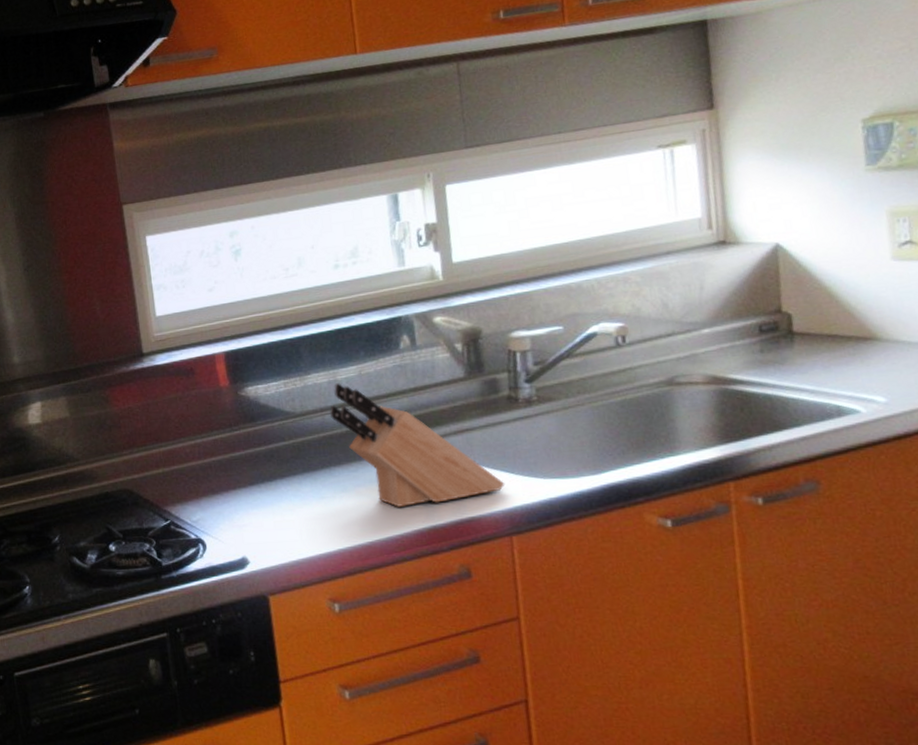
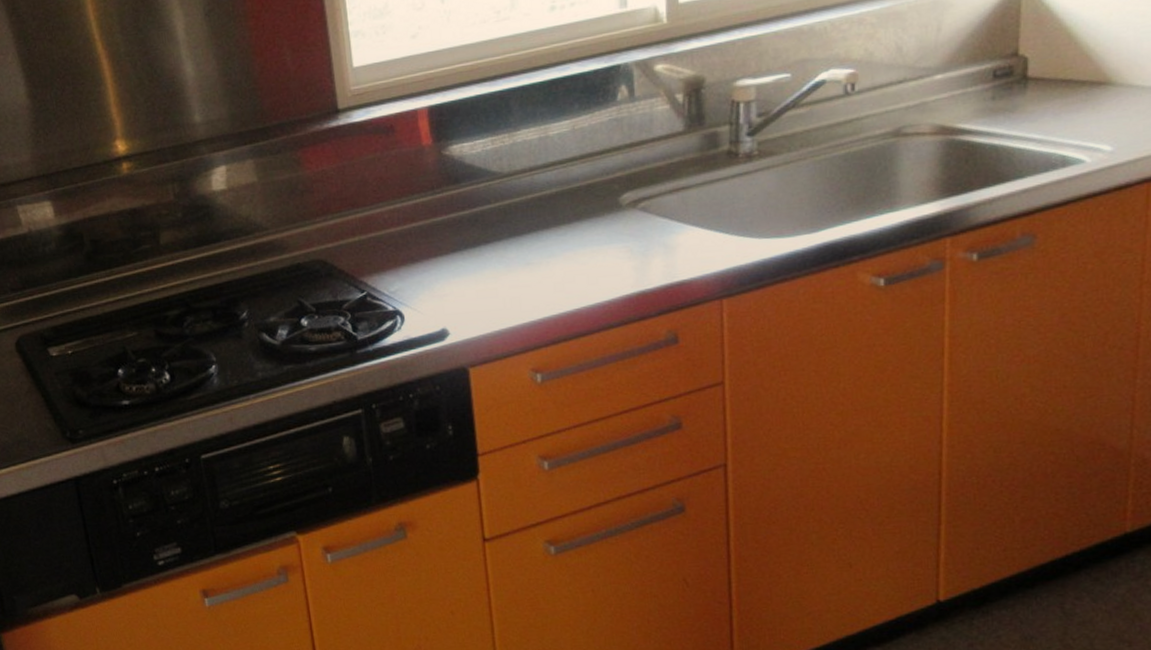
knife block: present [329,383,505,507] -> none [538,139,719,272]

